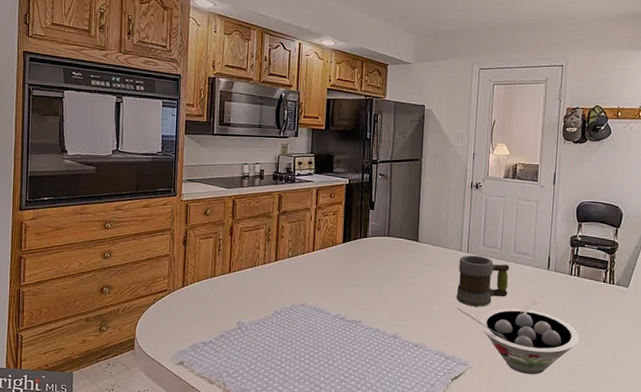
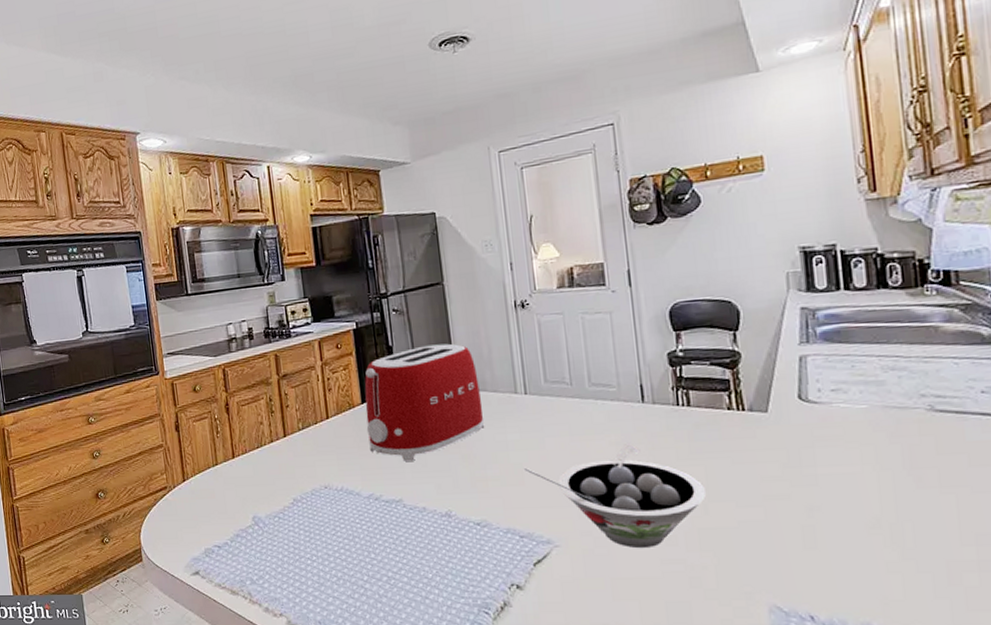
toaster: none [343,205,435,292] -> present [364,343,485,461]
mug: present [456,255,510,307] -> none [516,396,591,465]

